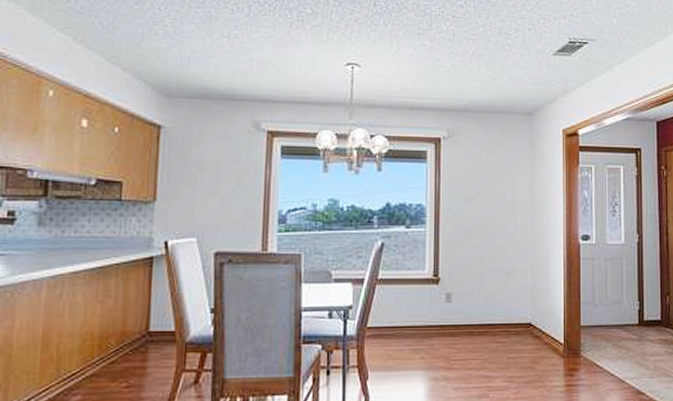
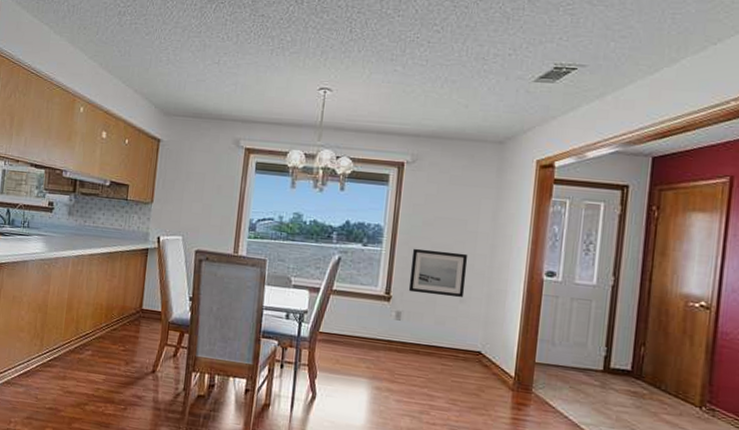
wall art: none [456,225,511,271] -> present [408,248,468,298]

